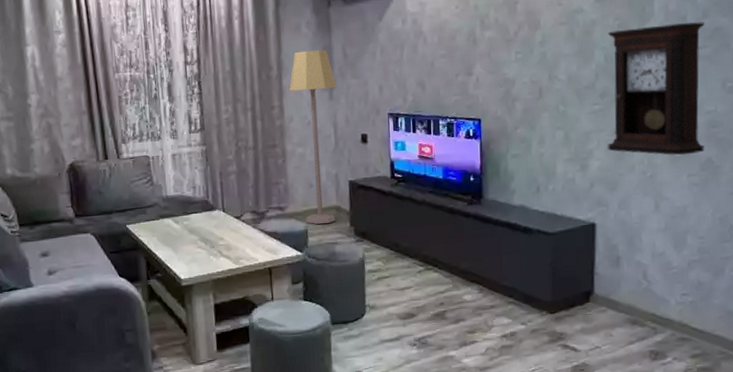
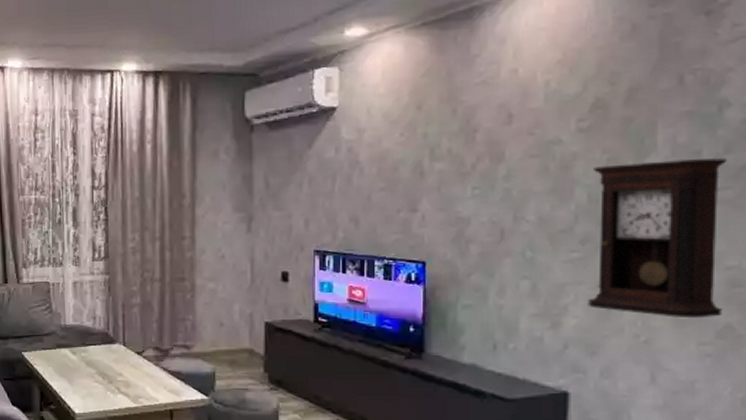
lamp: present [289,49,337,224] -> none [202,178,256,367]

